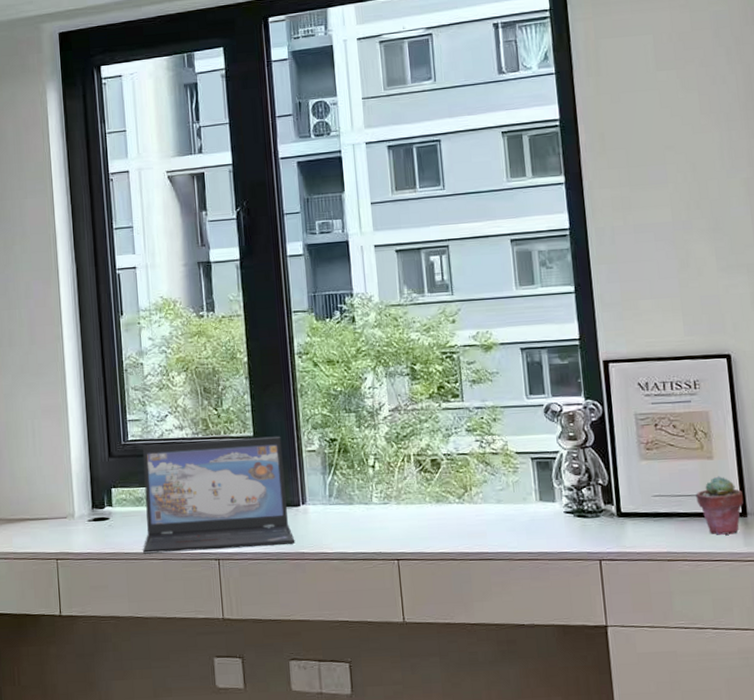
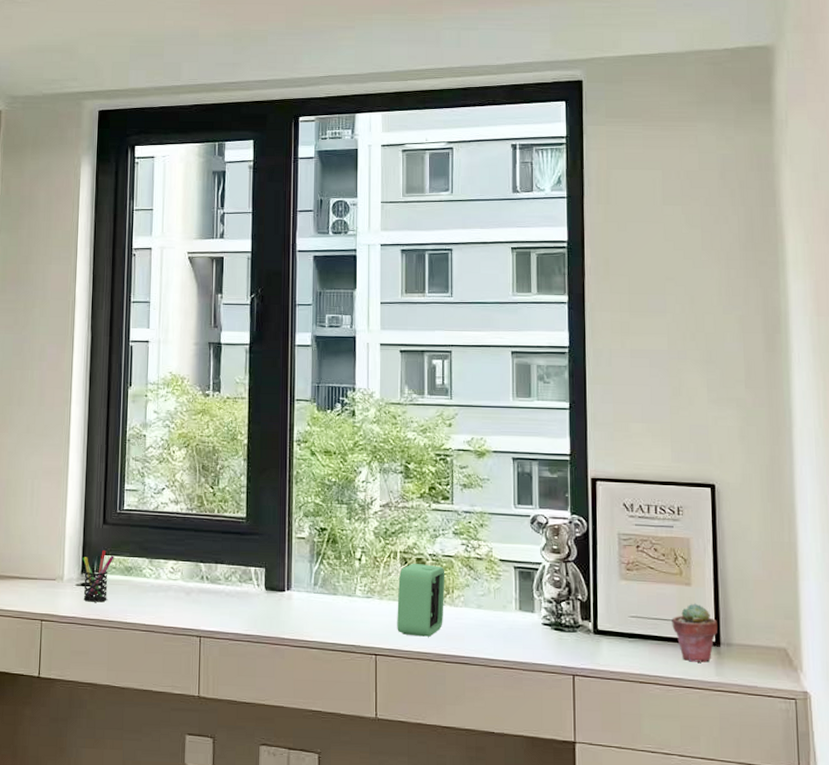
pen holder: none [91,483,124,537] -> present [82,550,114,602]
laptop: present [142,436,295,554] -> none [126,516,277,629]
alarm clock: none [414,464,464,538] -> present [397,564,445,637]

